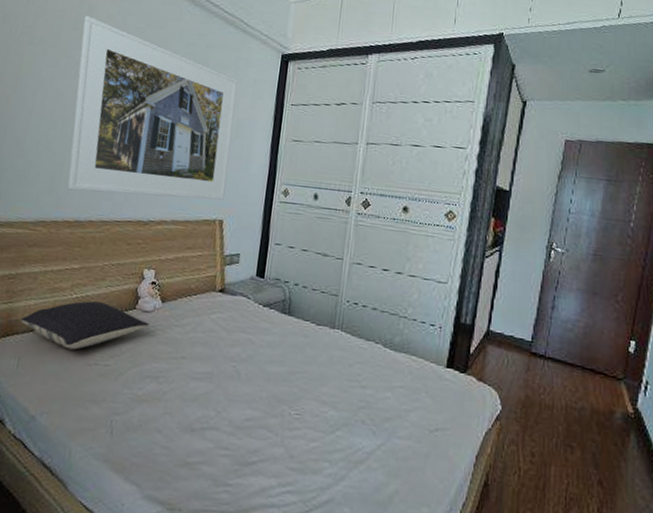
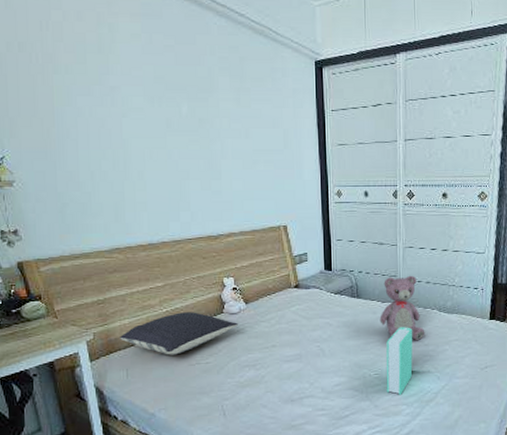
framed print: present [67,16,238,200] -> none [107,37,284,216]
book: none [306,359,350,449] -> present [386,327,413,396]
teddy bear: none [311,295,364,380] -> present [379,275,425,341]

